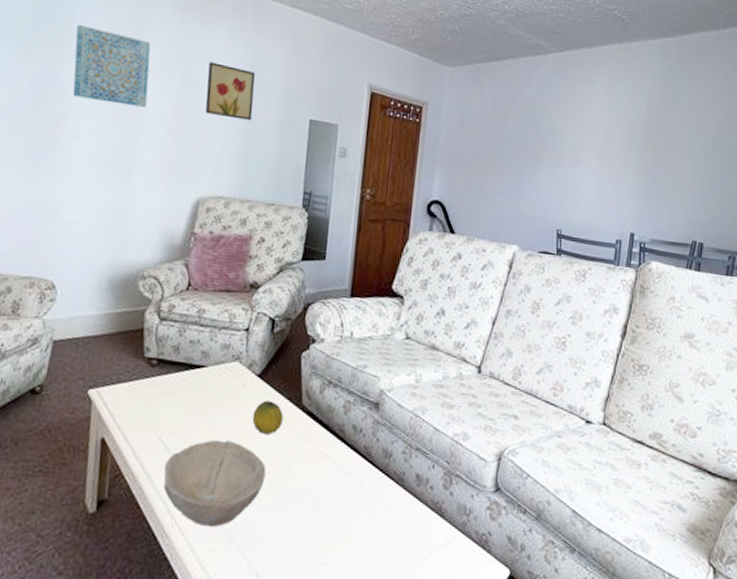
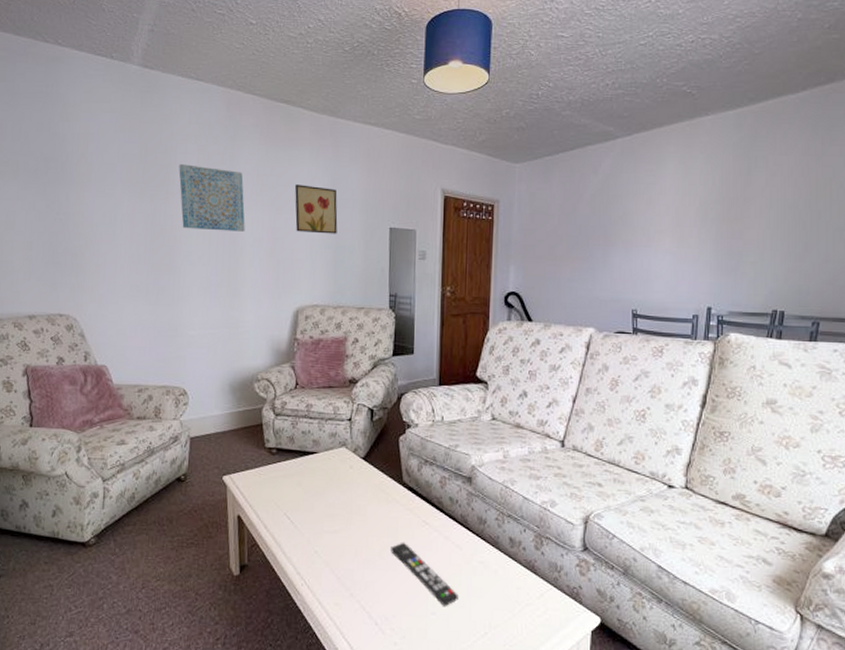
bowl: present [163,439,266,528] -> none [291,513,377,586]
fruit: present [252,400,284,435] -> none [361,479,388,508]
remote control: none [281,476,355,554] -> present [391,542,458,606]

